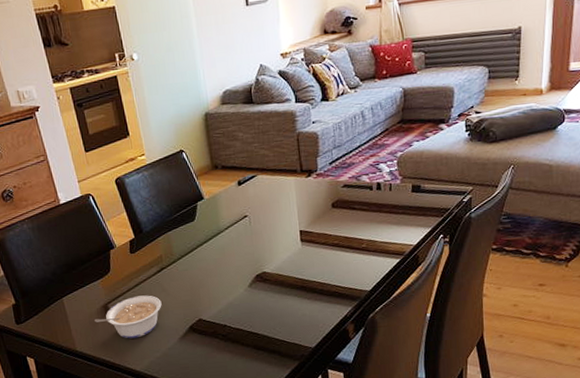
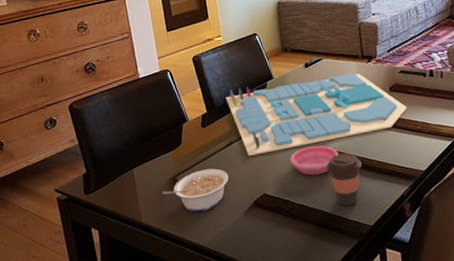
board game: none [153,189,351,282] -> present [225,73,407,157]
saucer: none [225,268,277,299] -> present [290,146,339,176]
coffee cup: none [264,275,303,329] -> present [326,153,363,207]

